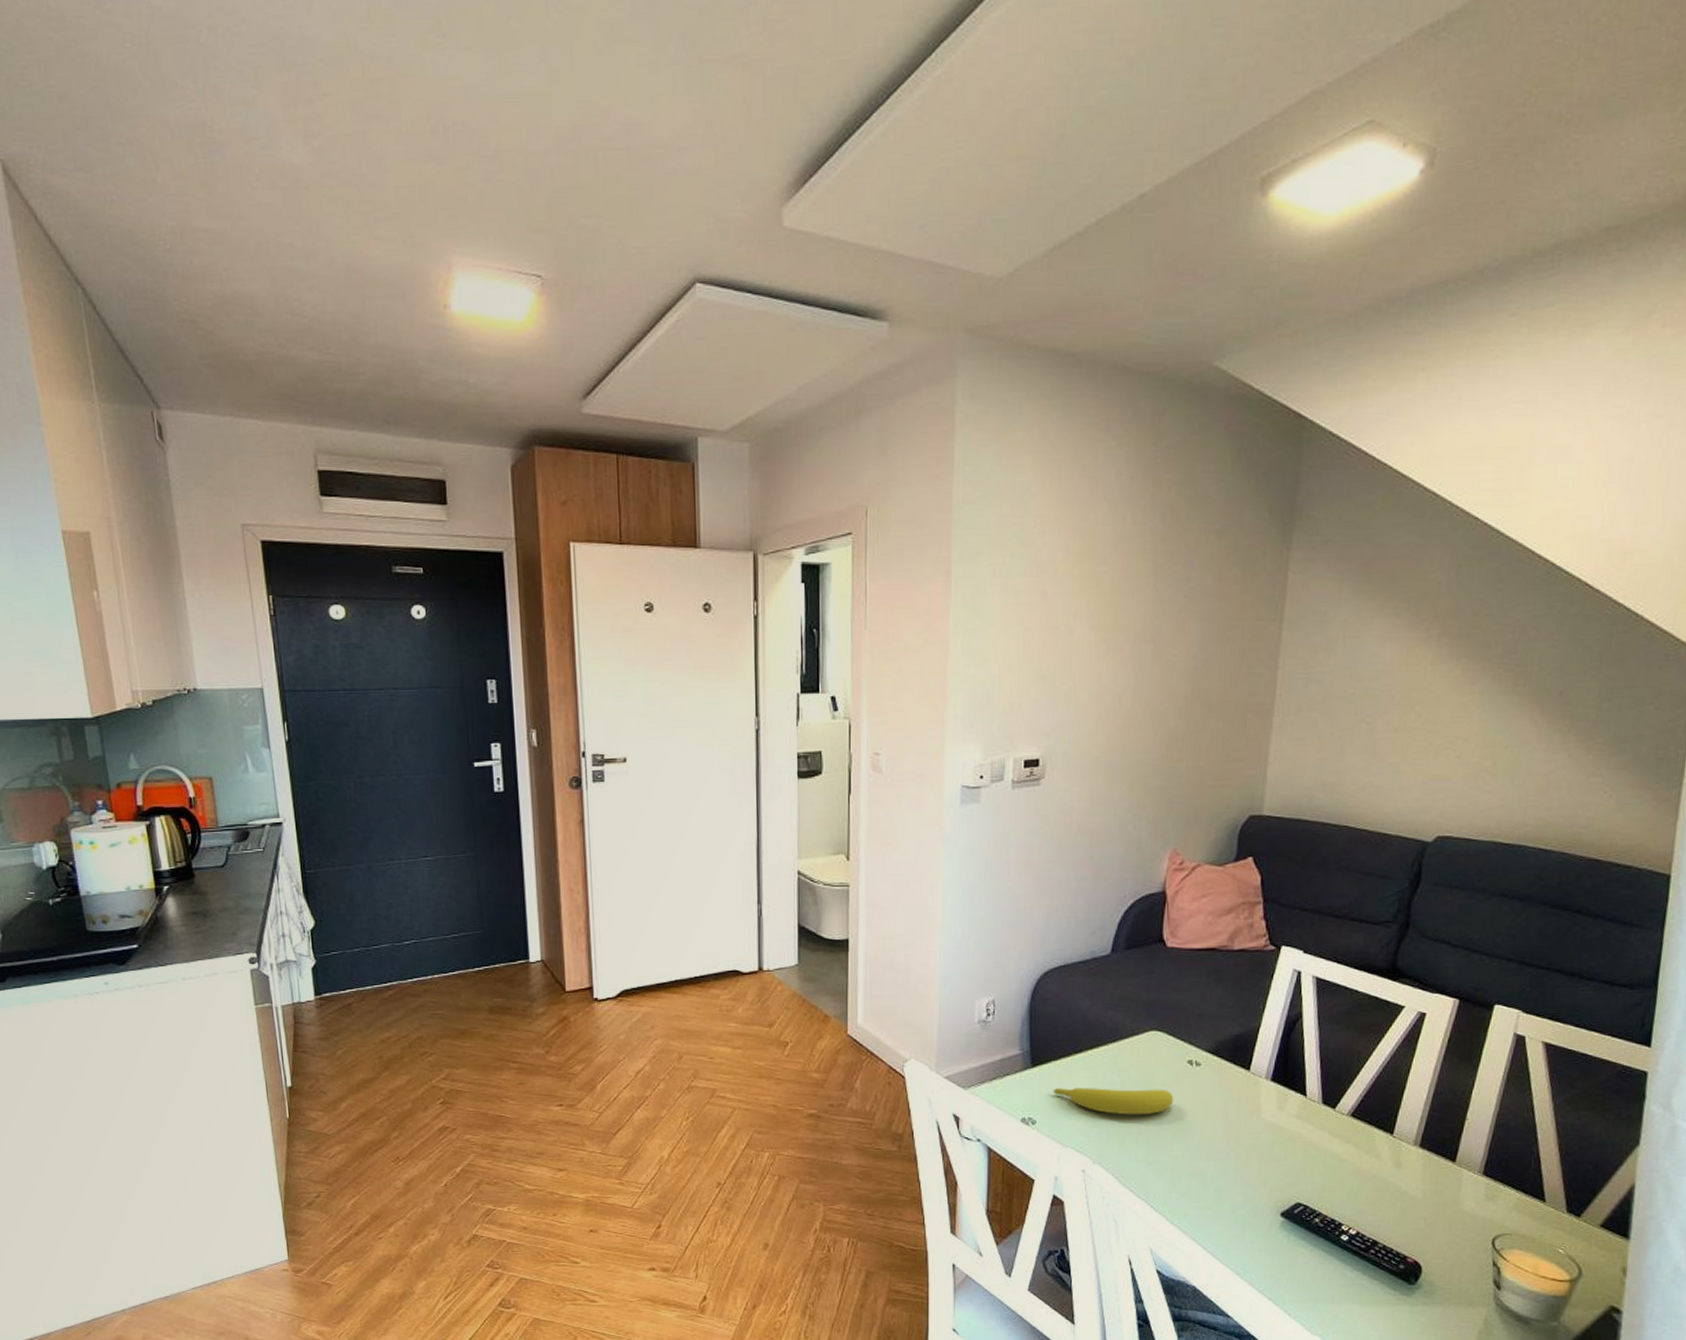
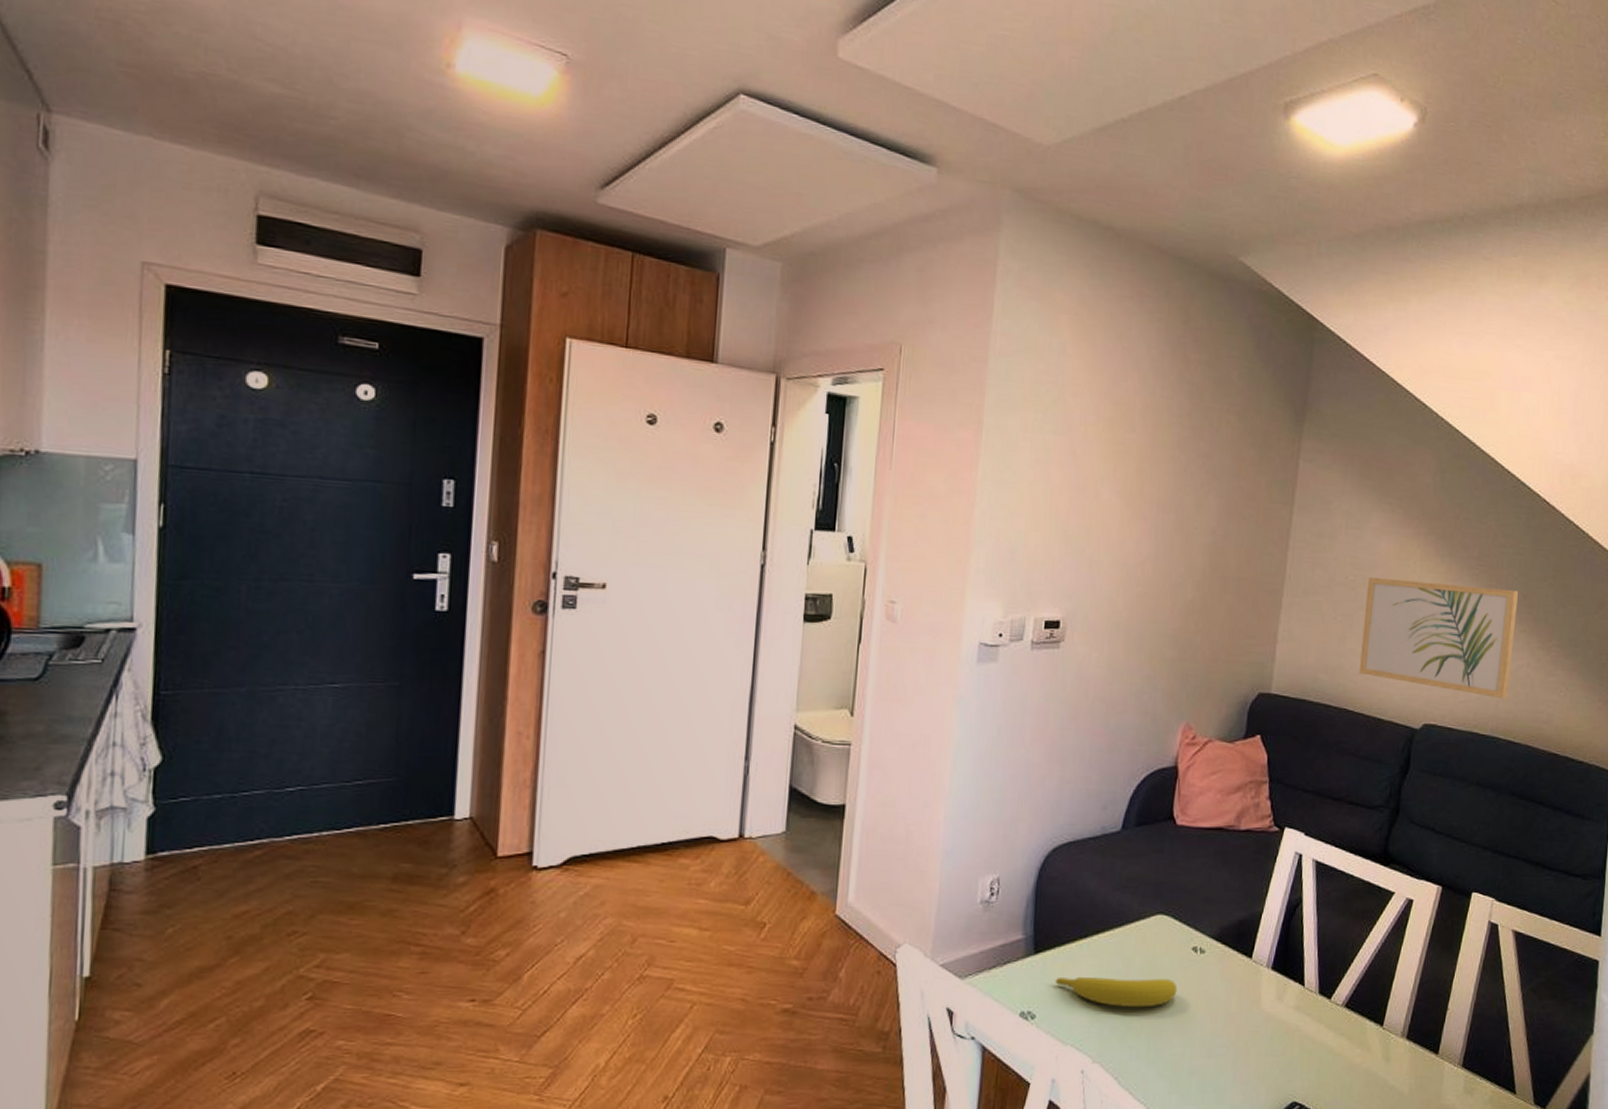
wall art: none [1360,687,1553,805] -> present [1358,577,1519,699]

